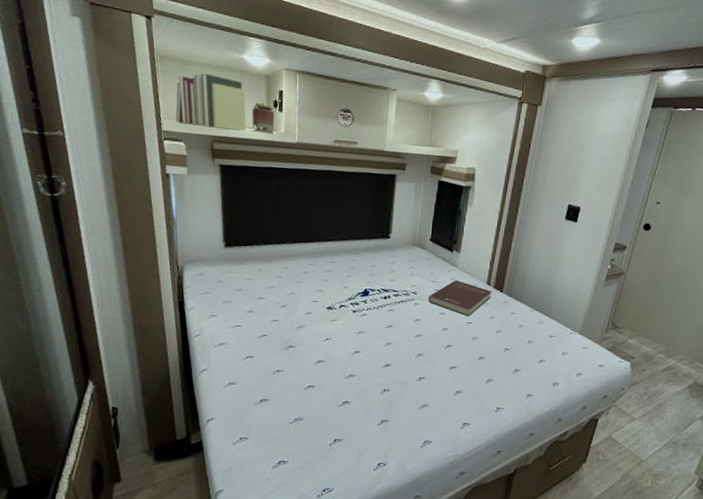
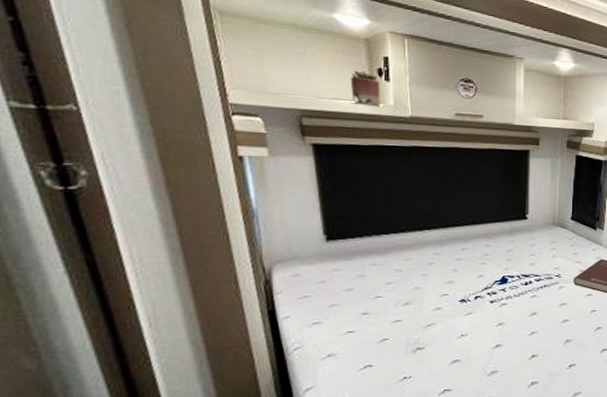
books: present [175,73,247,132] -> none [245,34,345,104]

